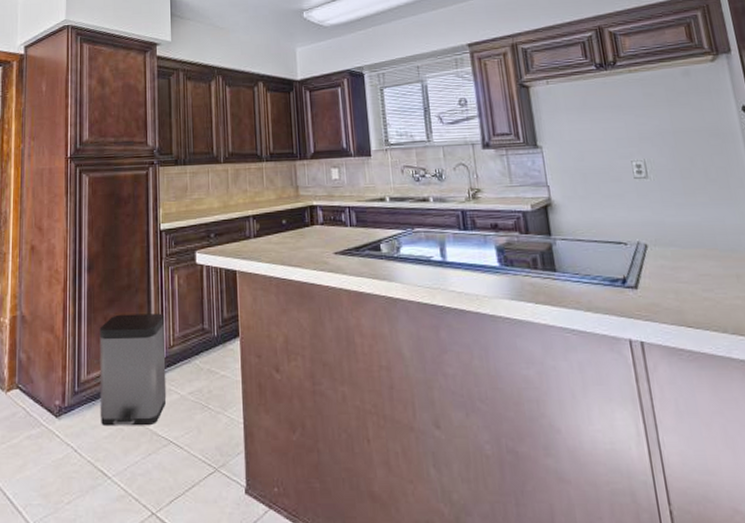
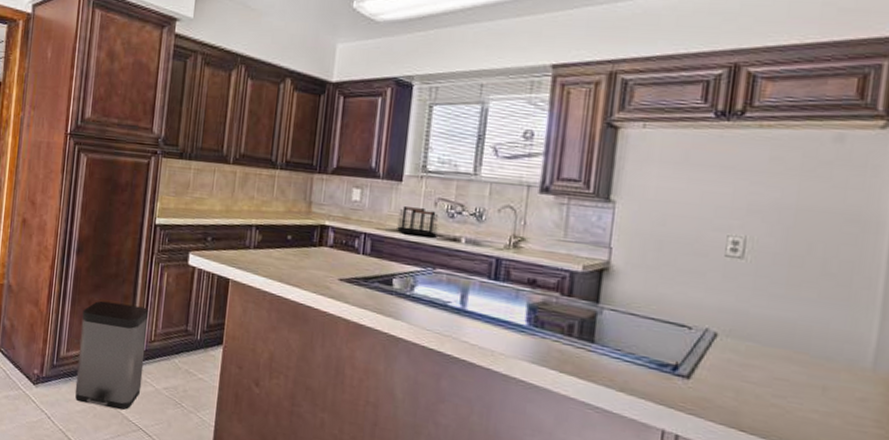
dish rack: none [373,177,409,202] -> present [397,206,439,238]

